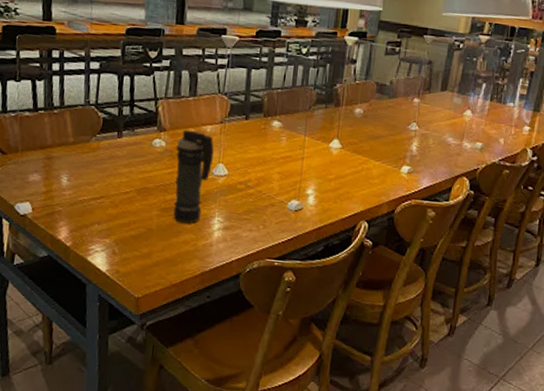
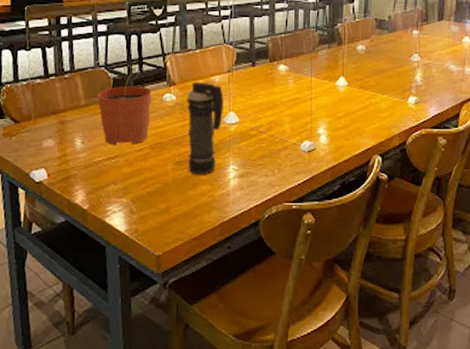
plant pot: none [85,109,142,187] -> present [97,67,152,146]

